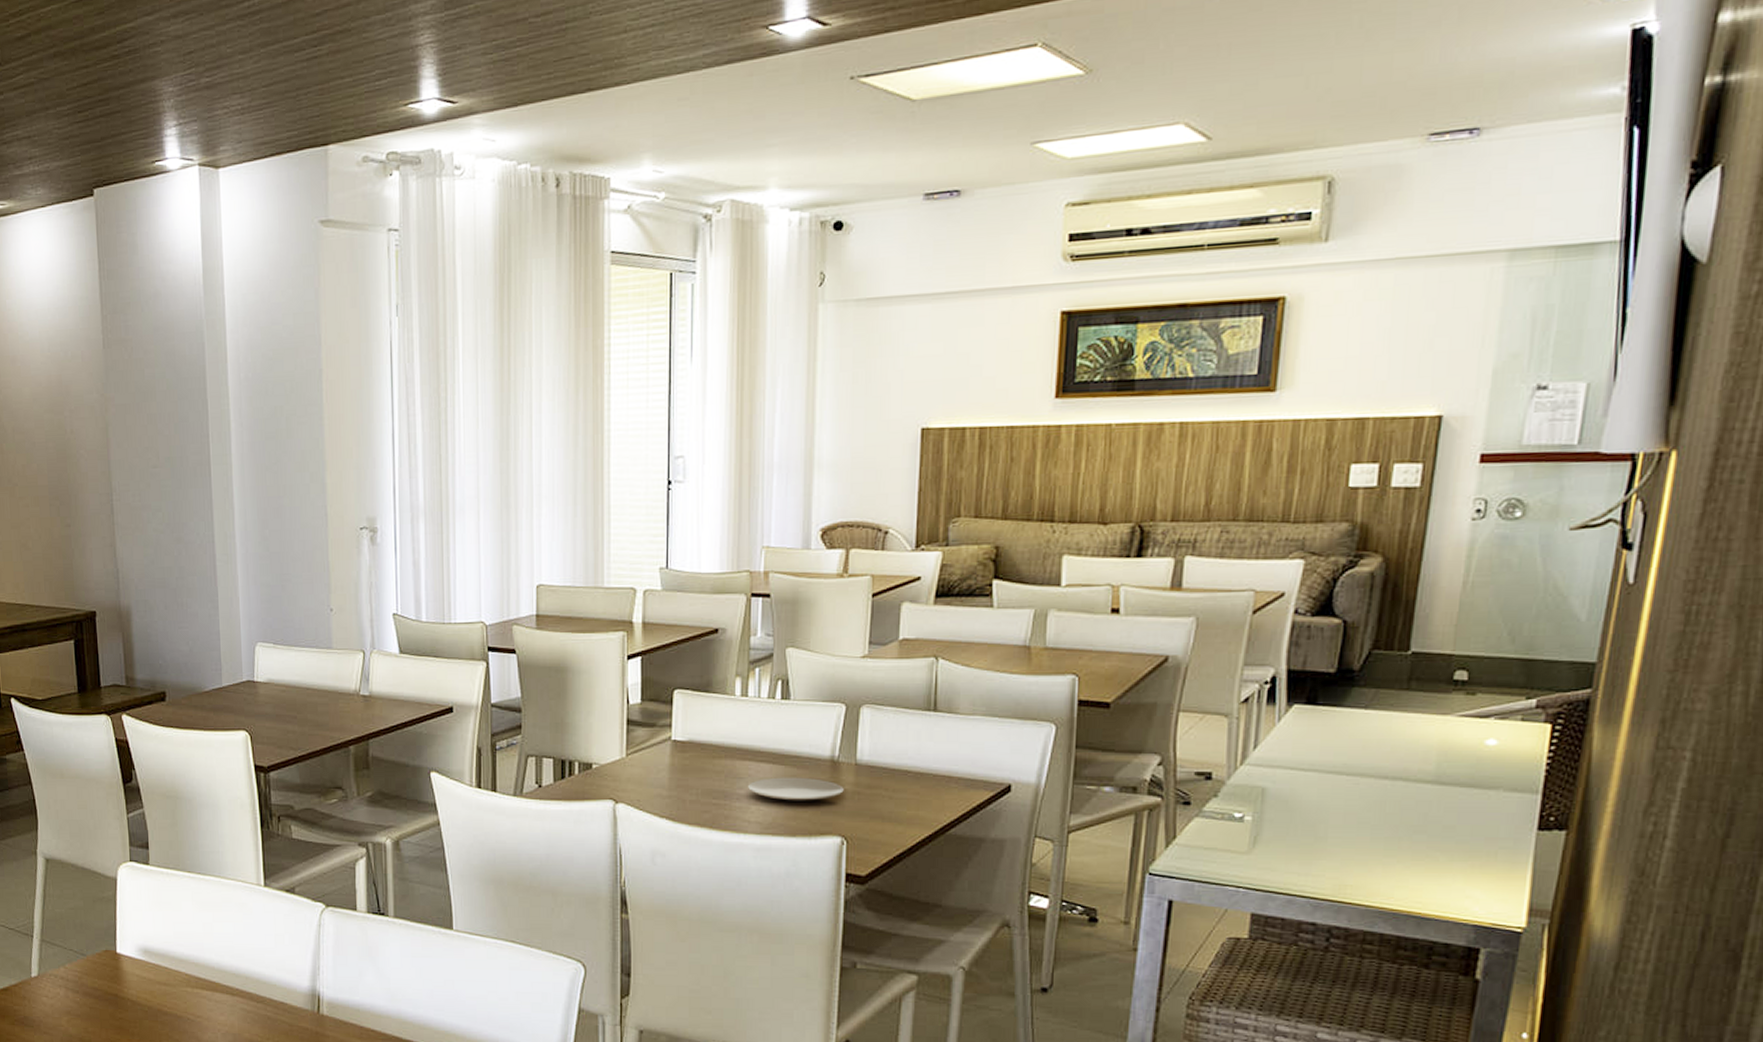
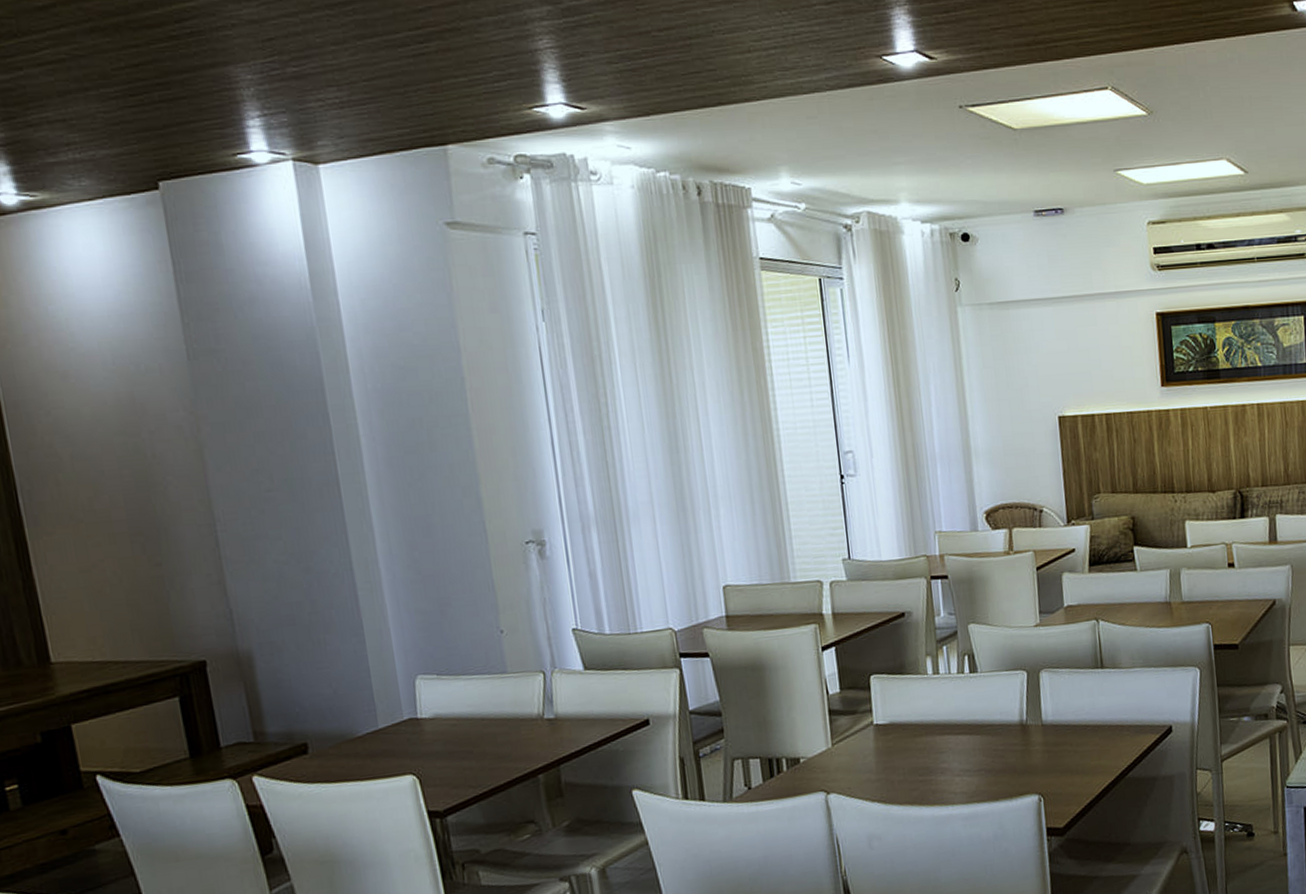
plate: present [748,777,844,801] -> none [950,743,1035,768]

